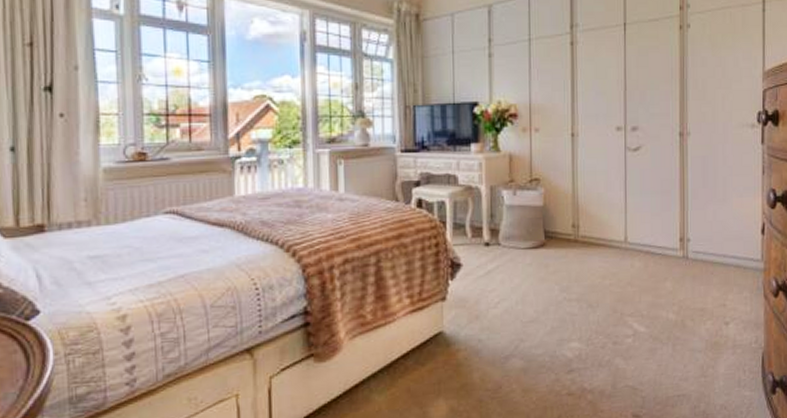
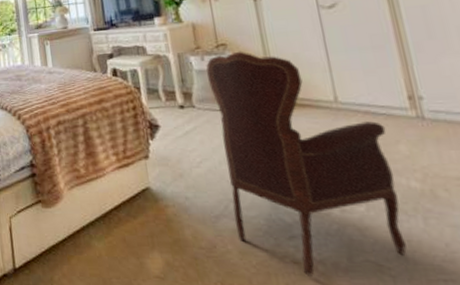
armchair: none [517,187,659,405] -> present [206,51,407,276]

